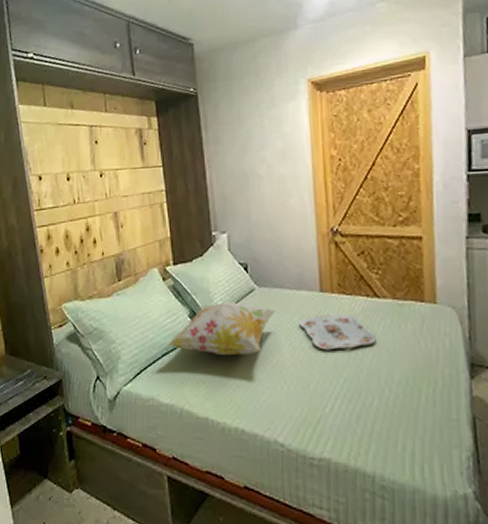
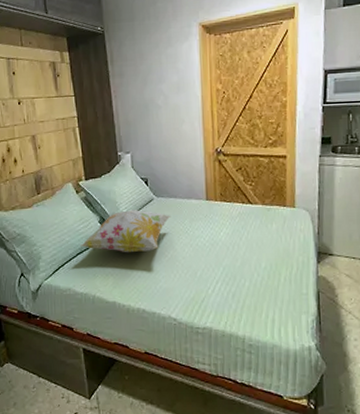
serving tray: present [300,314,376,350] -> none [190,217,249,246]

